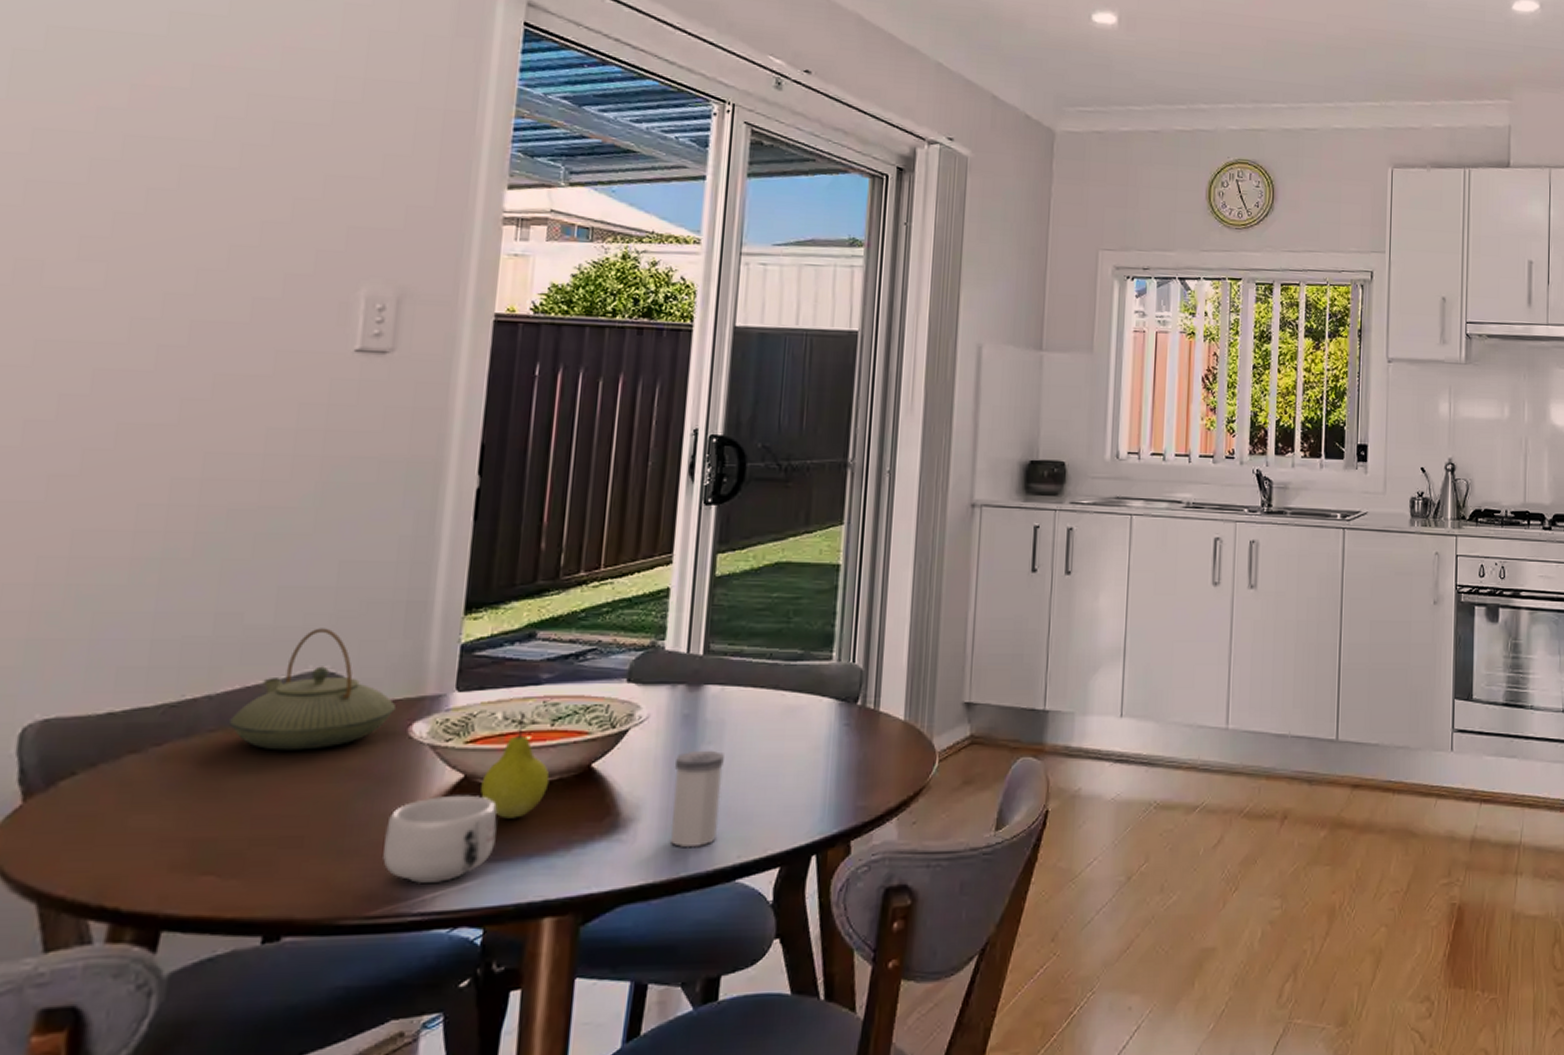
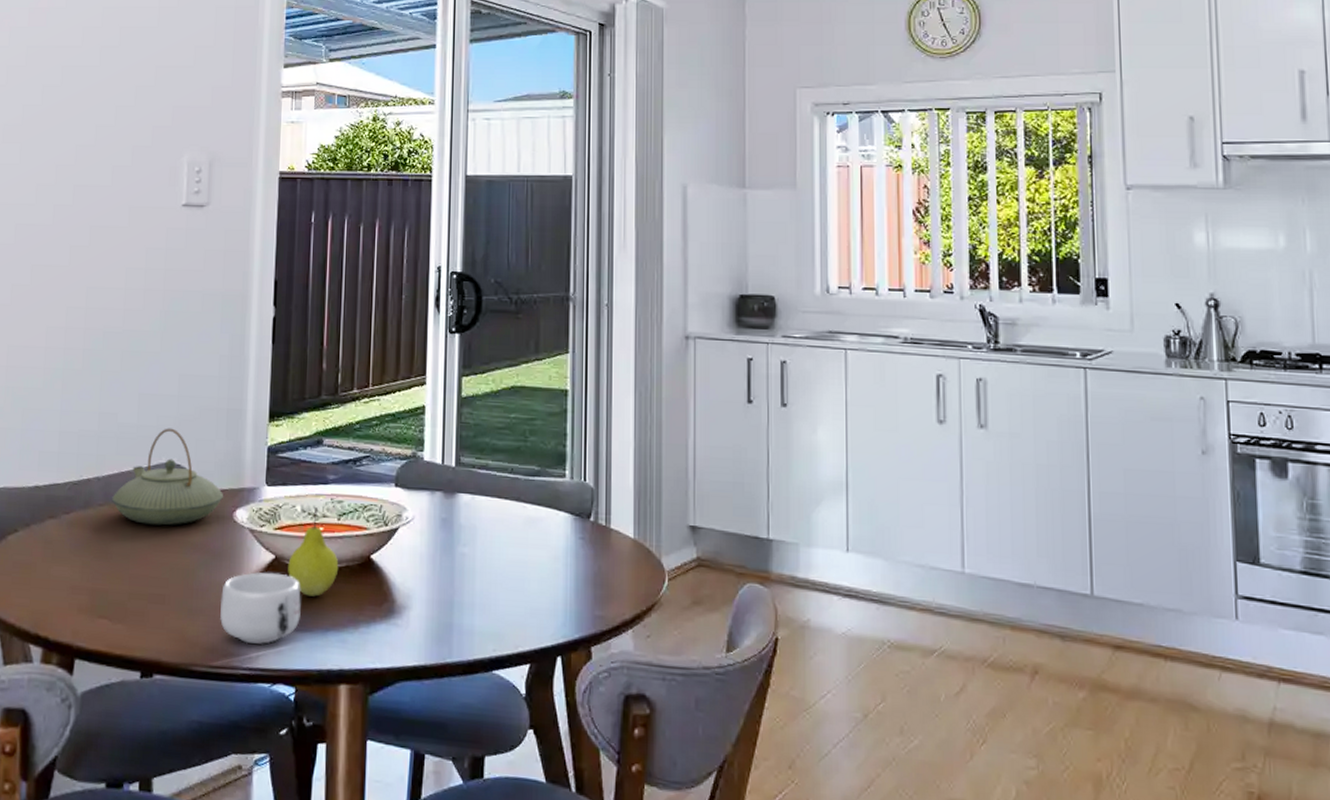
salt shaker: present [669,750,724,848] -> none [436,551,477,638]

